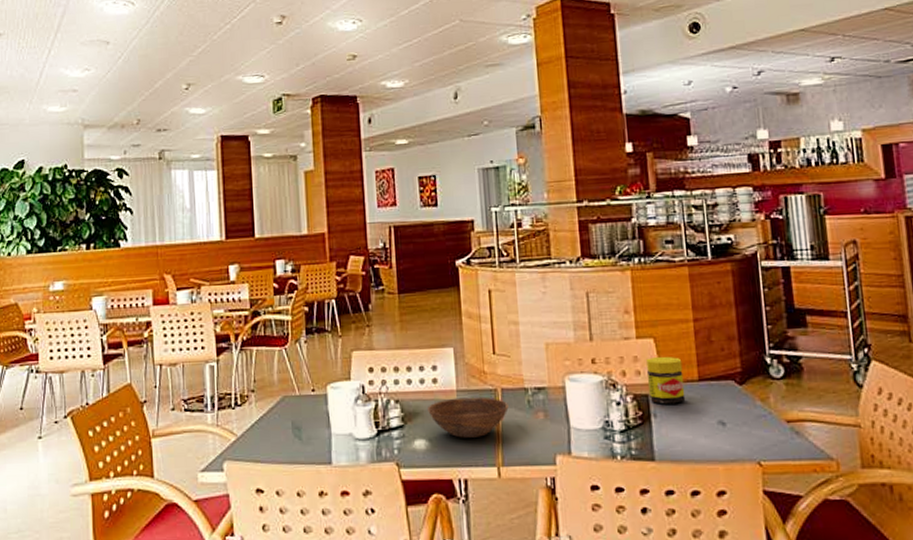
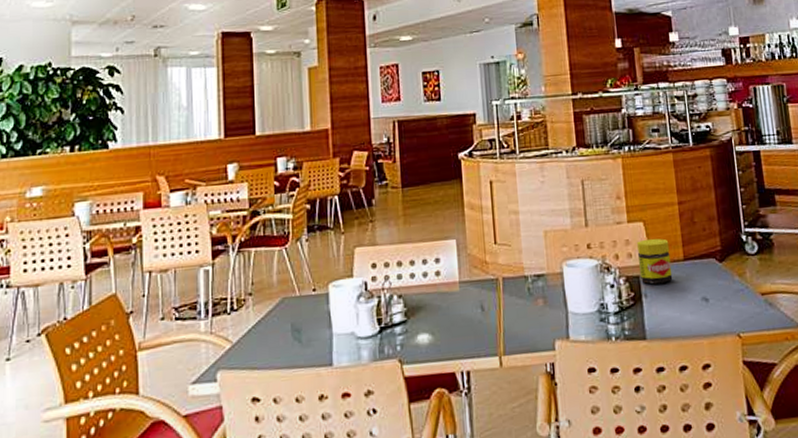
bowl: present [428,397,509,438] -> none [431,287,510,330]

